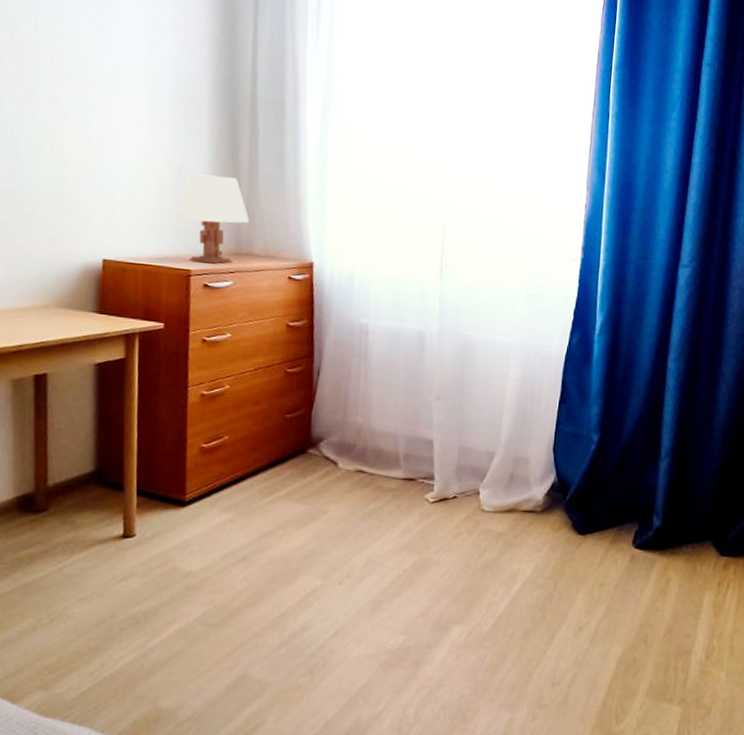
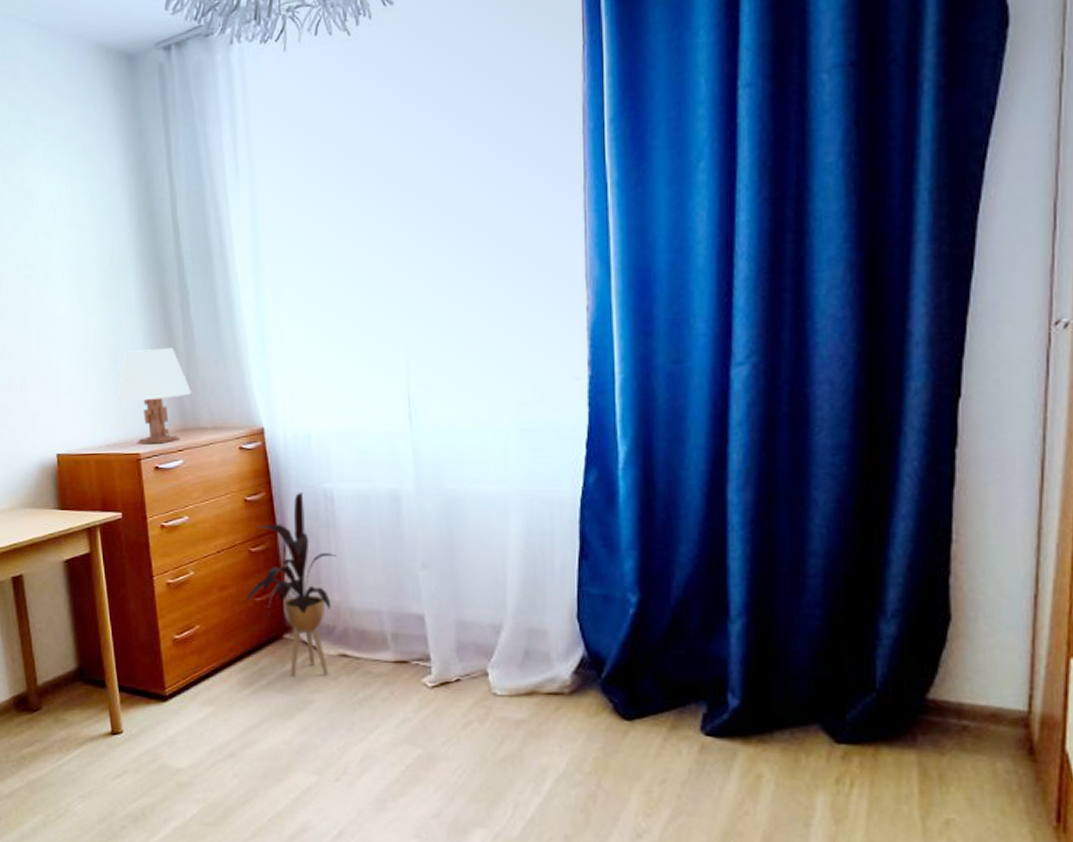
house plant: none [272,323,364,489] -> present [242,491,336,677]

